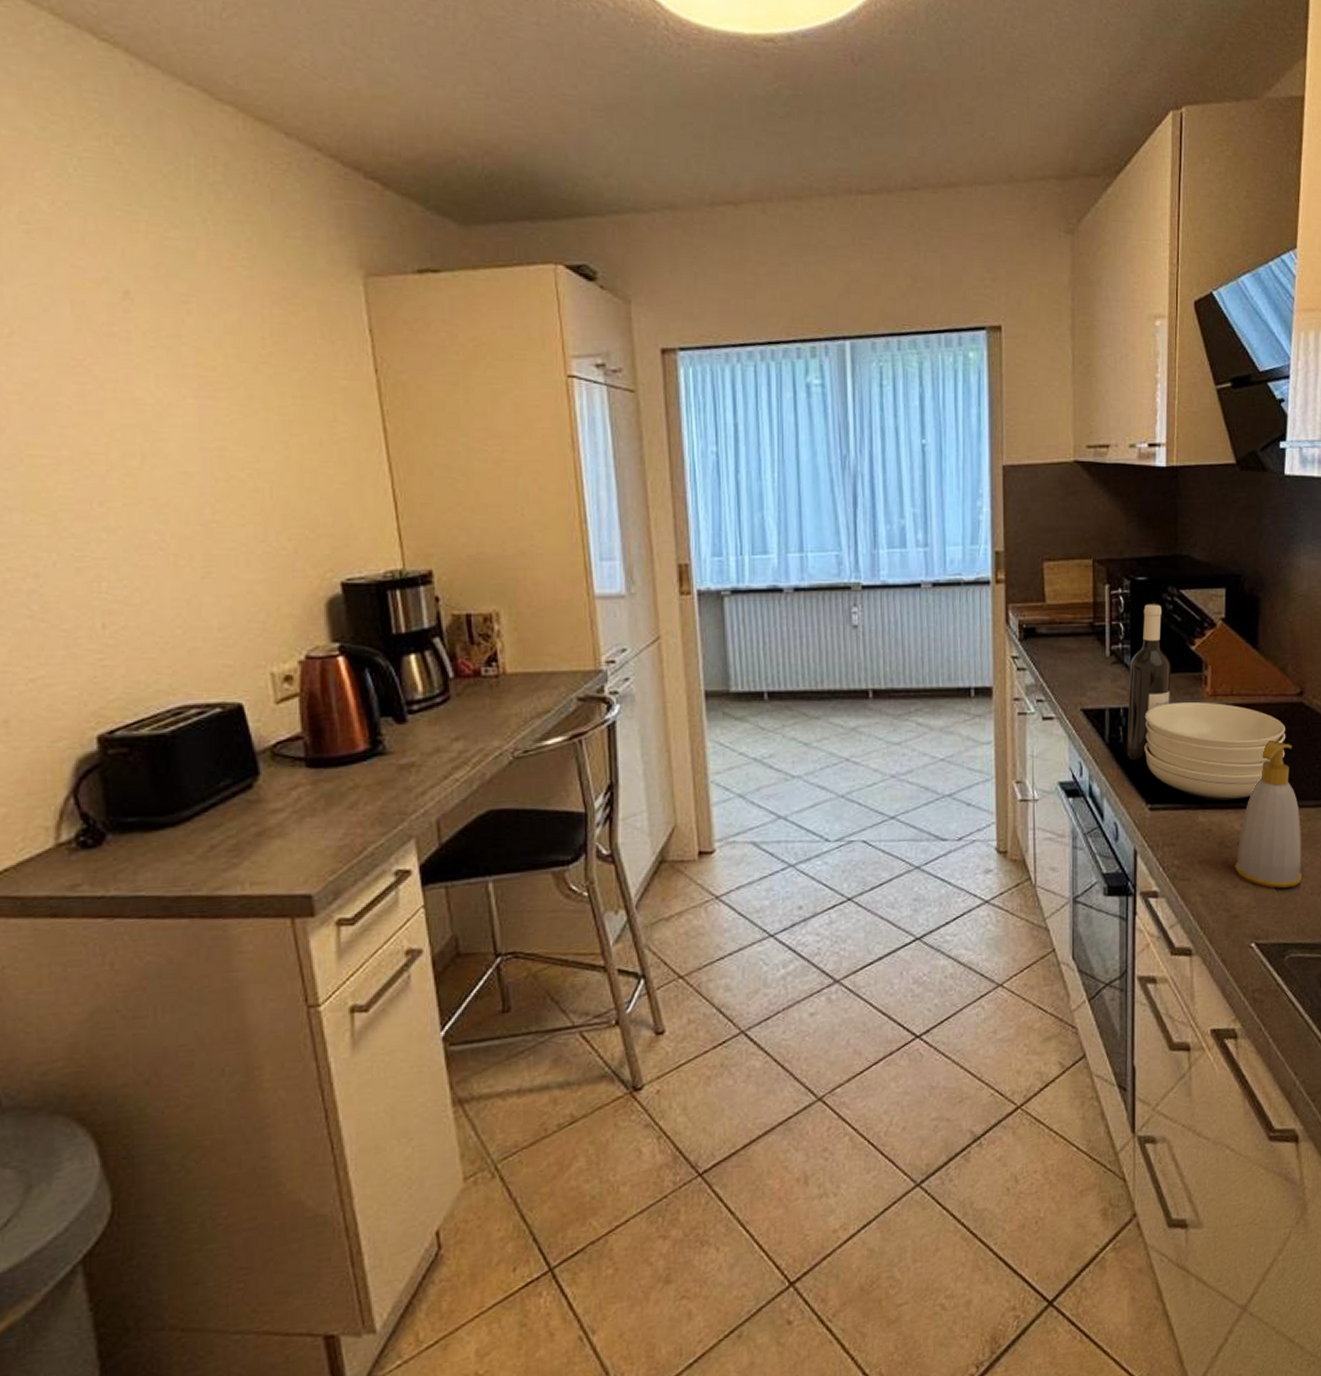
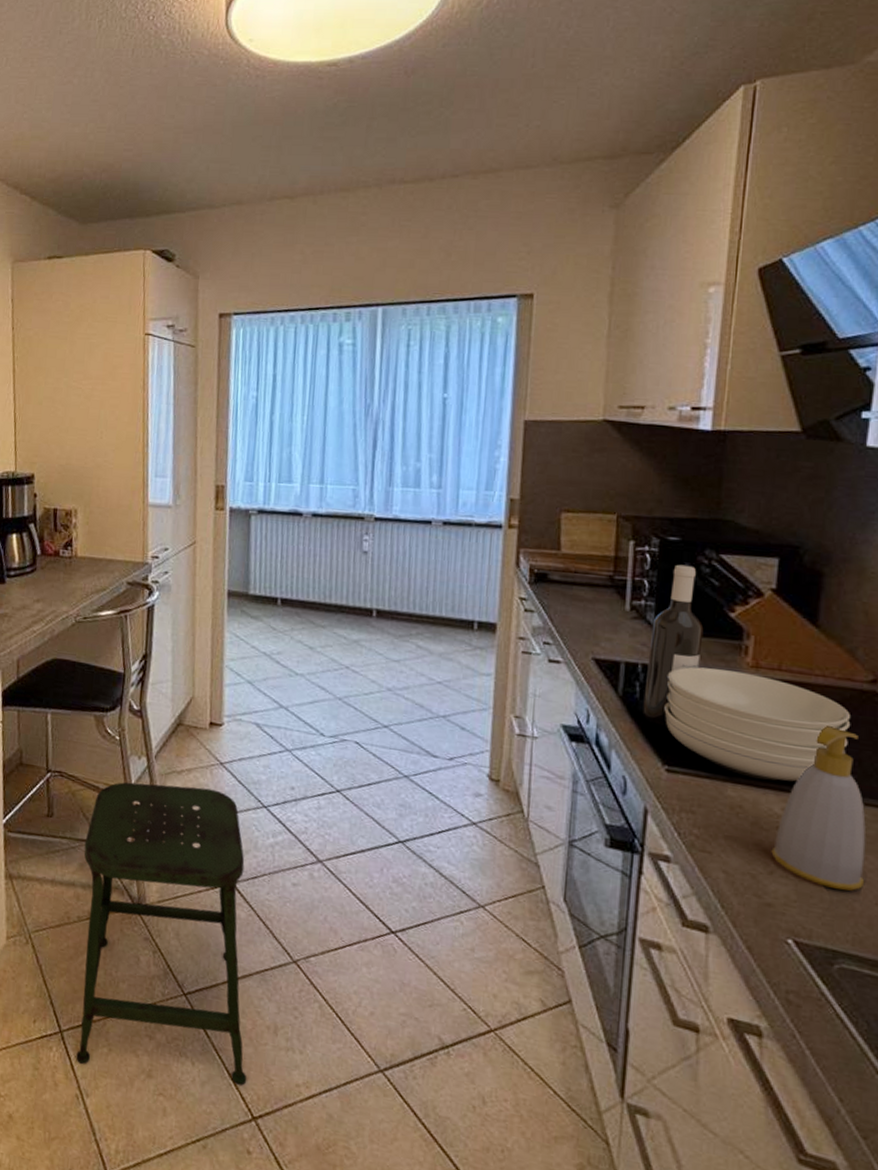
stool: none [556,929,780,1298] -> present [76,782,247,1086]

